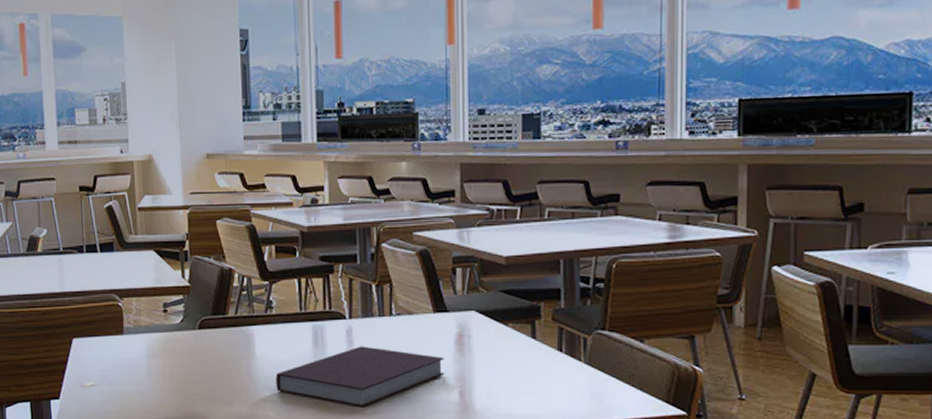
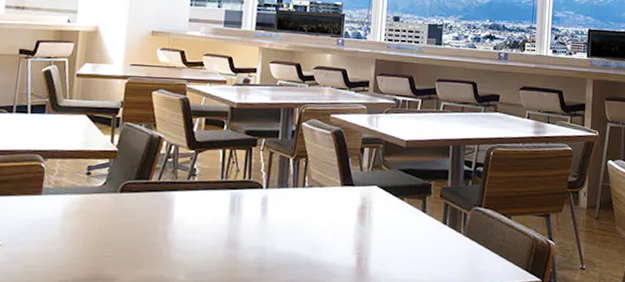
notebook: present [276,346,445,408] -> none [189,214,347,272]

